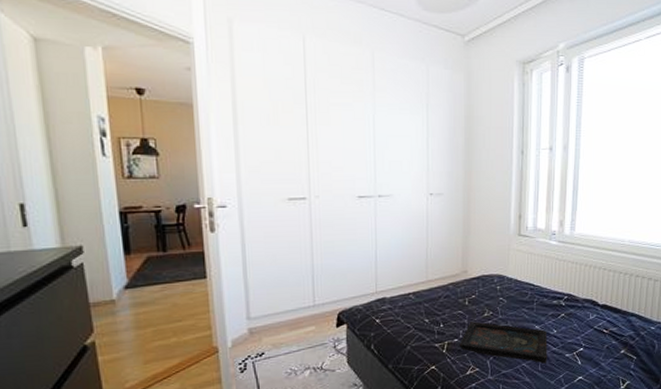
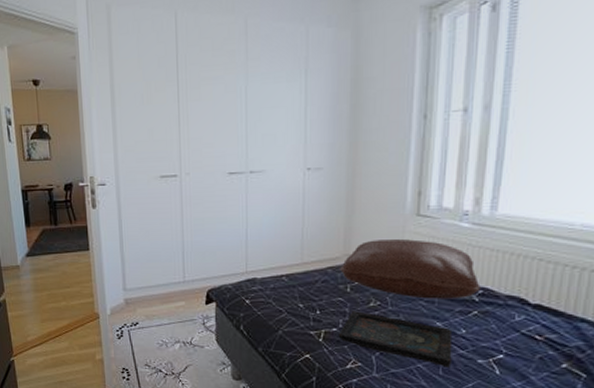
pillow: none [459,256,566,307] -> present [340,239,481,299]

